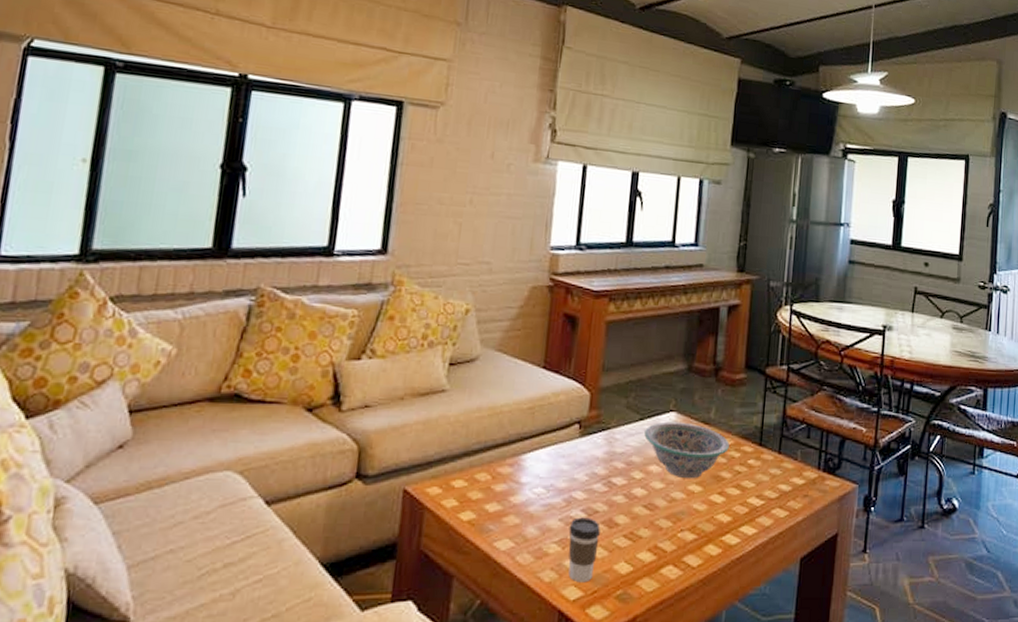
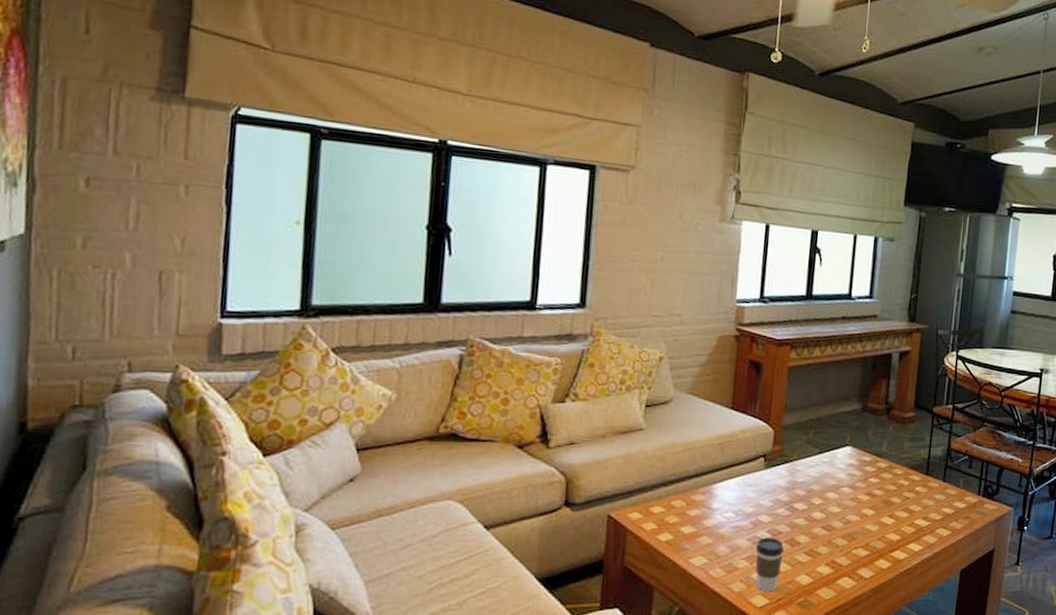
decorative bowl: present [644,421,729,479] -> none [823,455,899,504]

